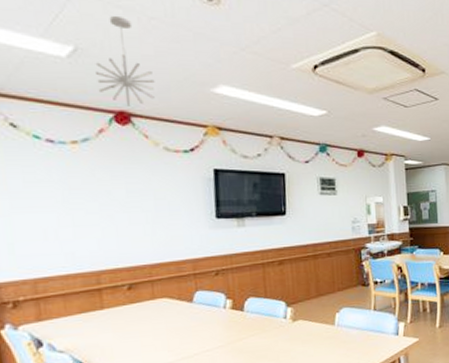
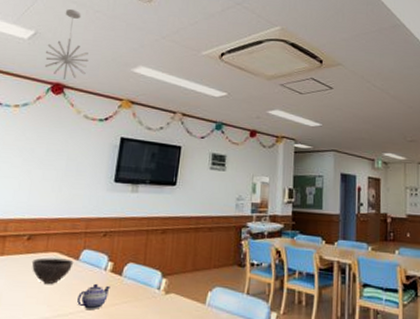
bowl: none [139,302,188,330] -> present [31,257,74,284]
teapot: none [200,322,234,348] -> present [77,283,111,309]

